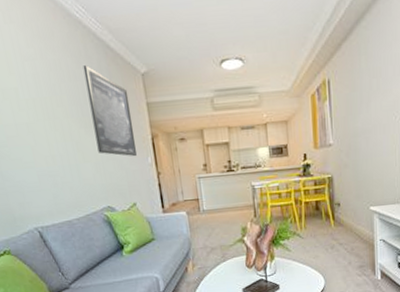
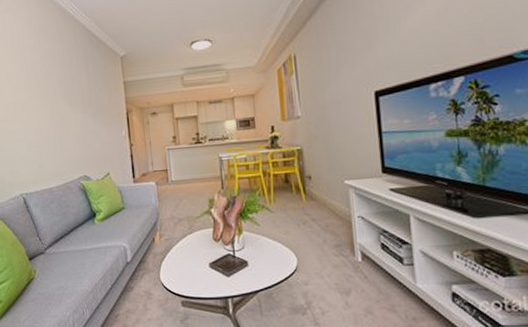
wall art: present [83,65,137,157] -> none [72,52,113,130]

